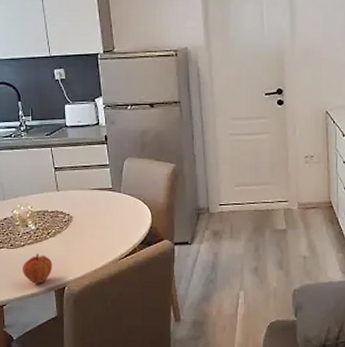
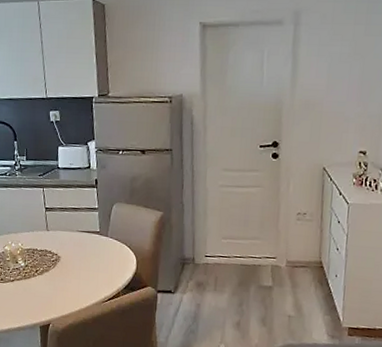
fruit: present [21,253,53,284] -> none [10,289,39,319]

